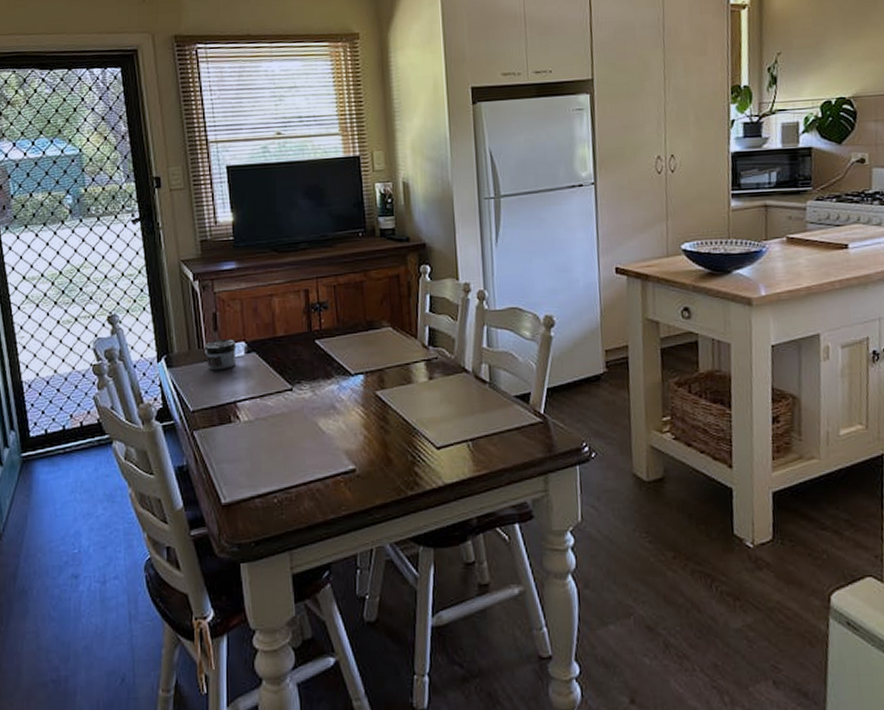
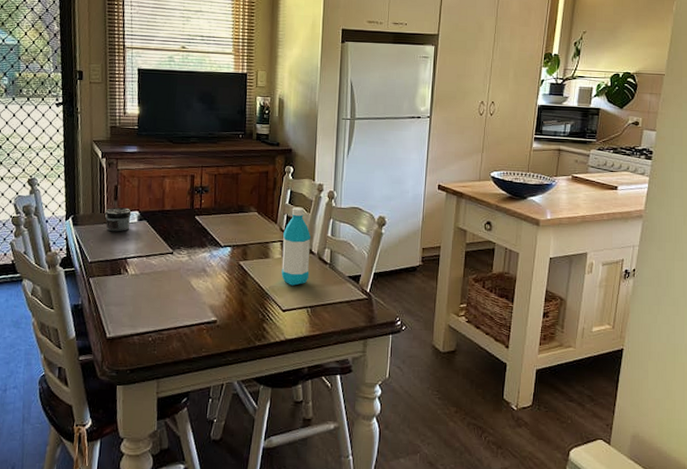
water bottle: none [426,316,465,415] -> present [281,207,311,286]

